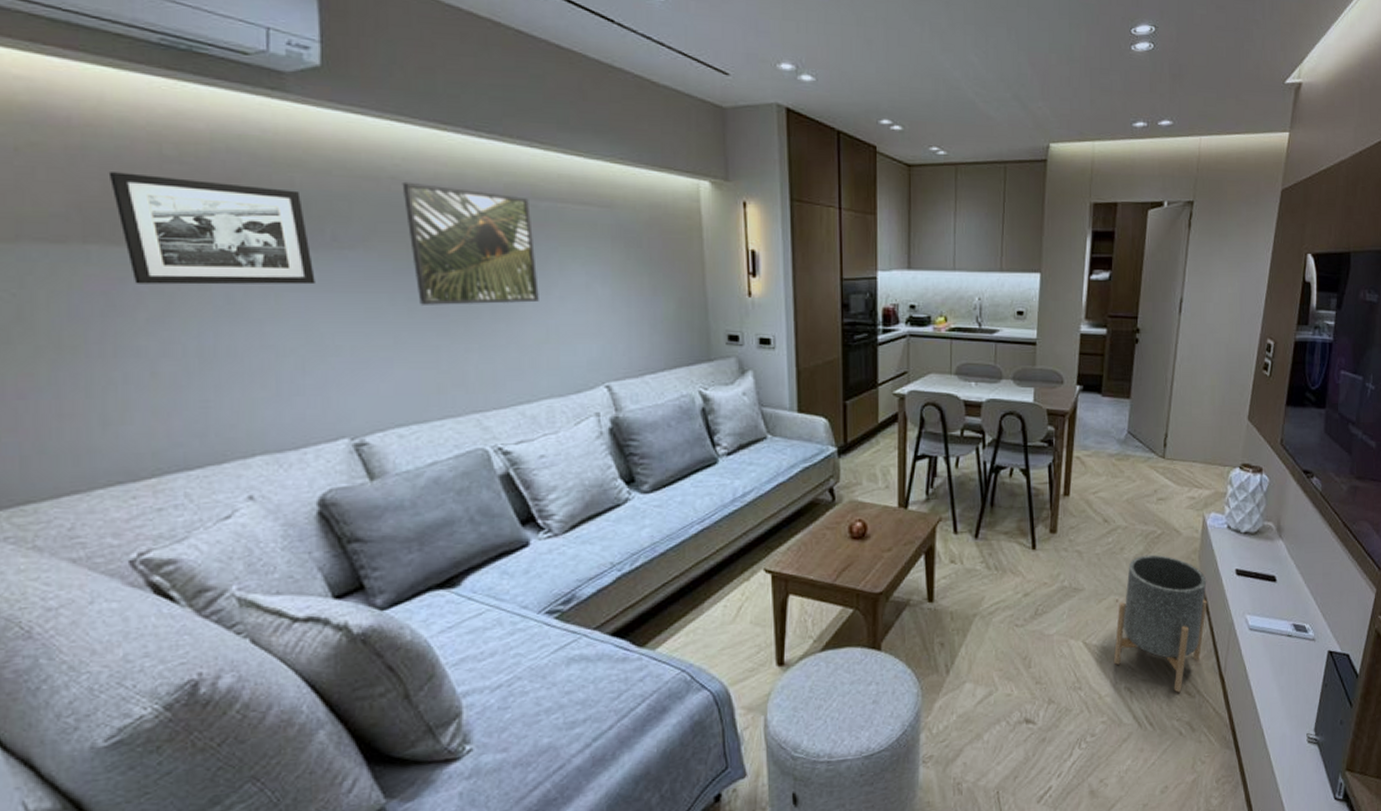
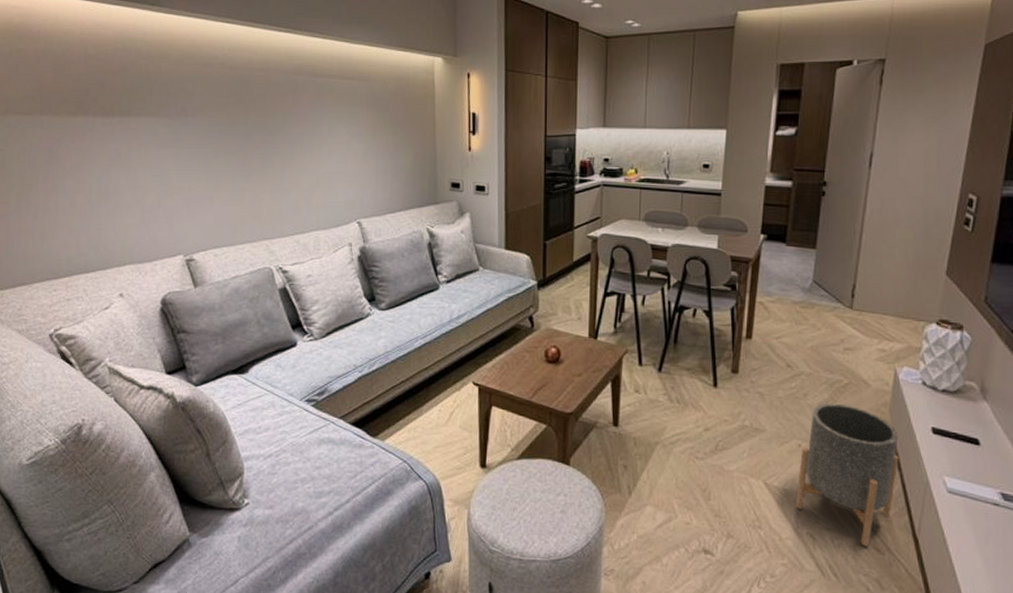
picture frame: present [108,172,315,285] -> none [57,67,170,143]
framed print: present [402,181,539,305] -> none [227,66,314,158]

